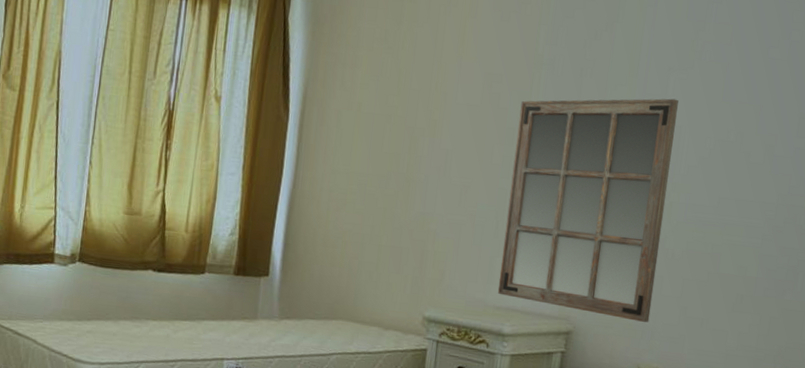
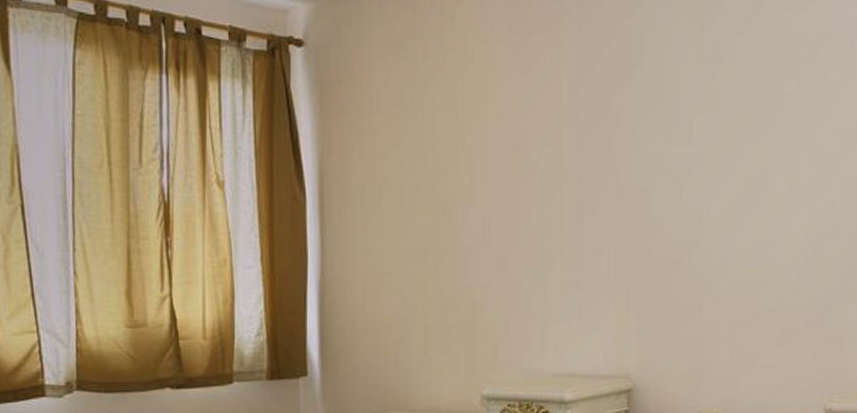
mirror: present [497,98,678,323] -> none [552,142,705,369]

